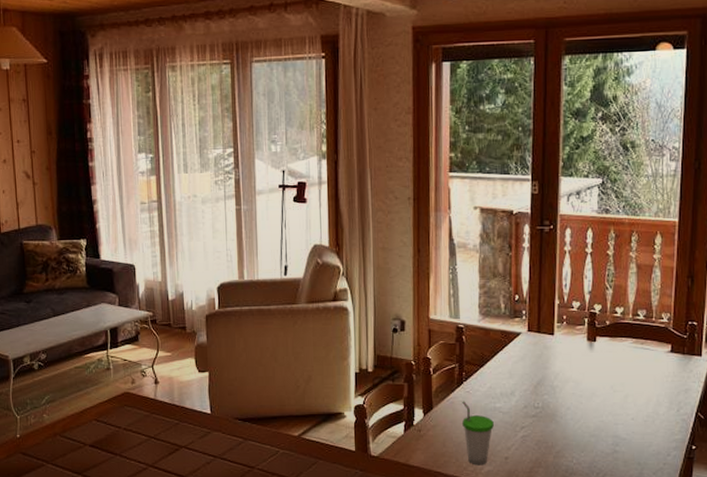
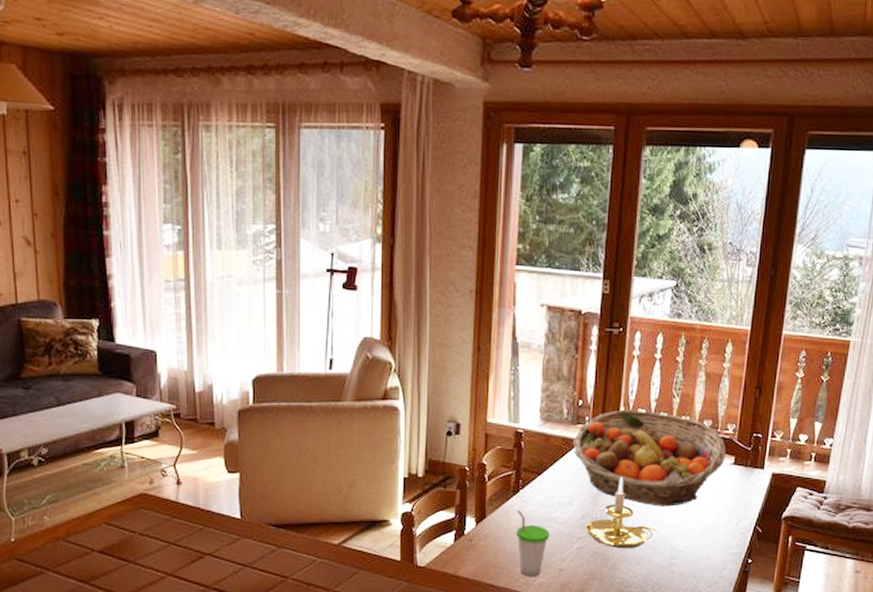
fruit basket: none [512,302,663,395] -> present [573,409,726,507]
candle holder: none [529,367,599,437] -> present [586,477,658,549]

